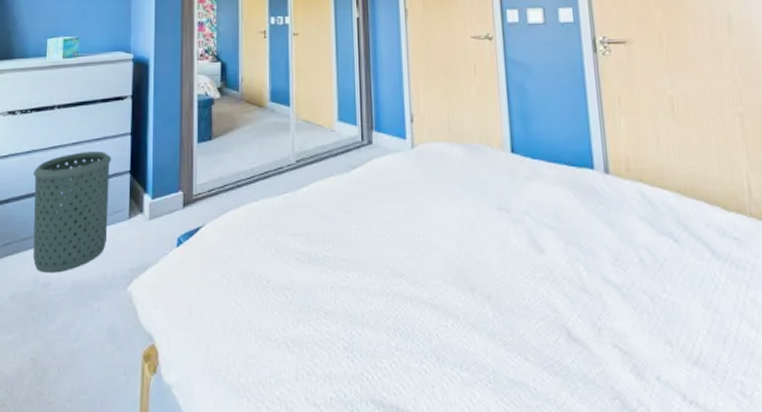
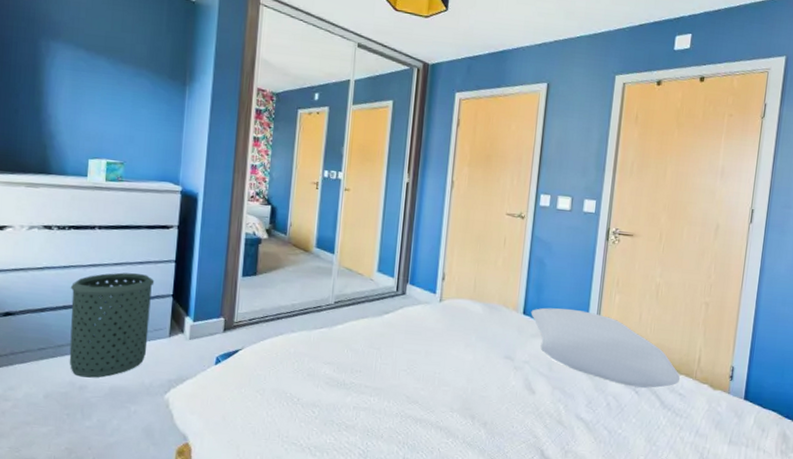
cushion: none [520,140,729,233] -> present [531,307,680,388]

